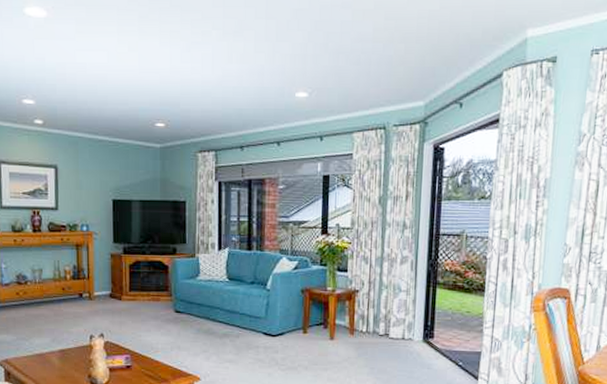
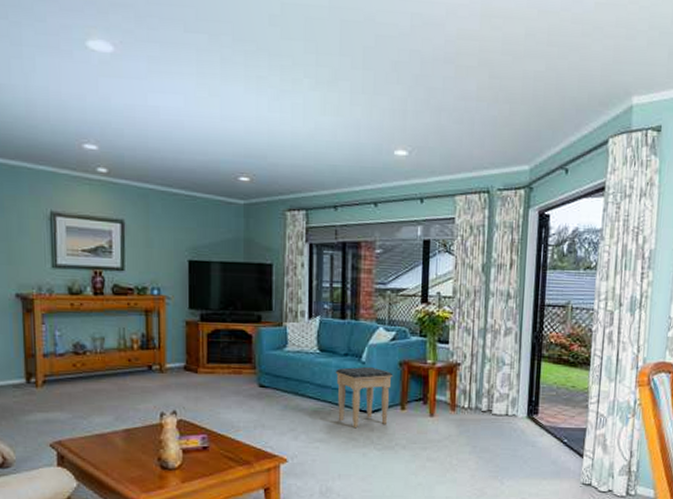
footstool: none [242,293,296,349] -> present [335,366,393,427]

